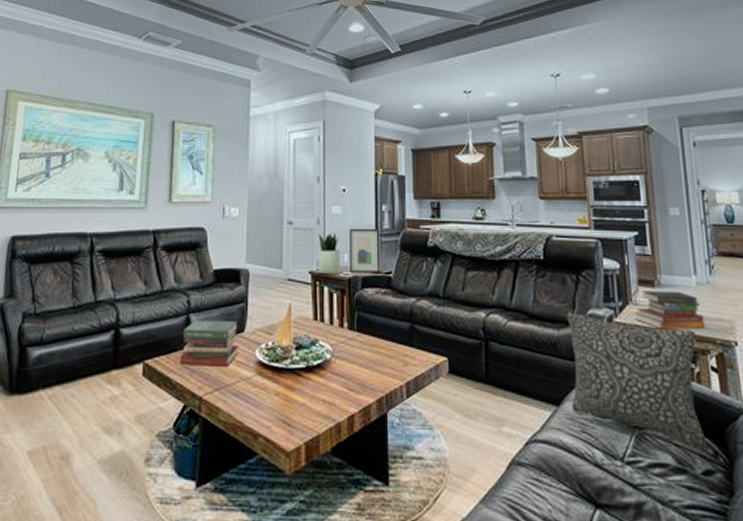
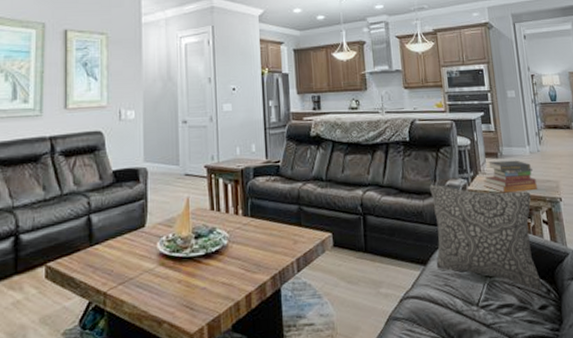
books: present [179,320,239,366] -> none [82,217,141,264]
planter: present [315,234,343,275] -> none [210,129,236,168]
picture frame: present [348,228,381,272] -> none [240,122,270,164]

